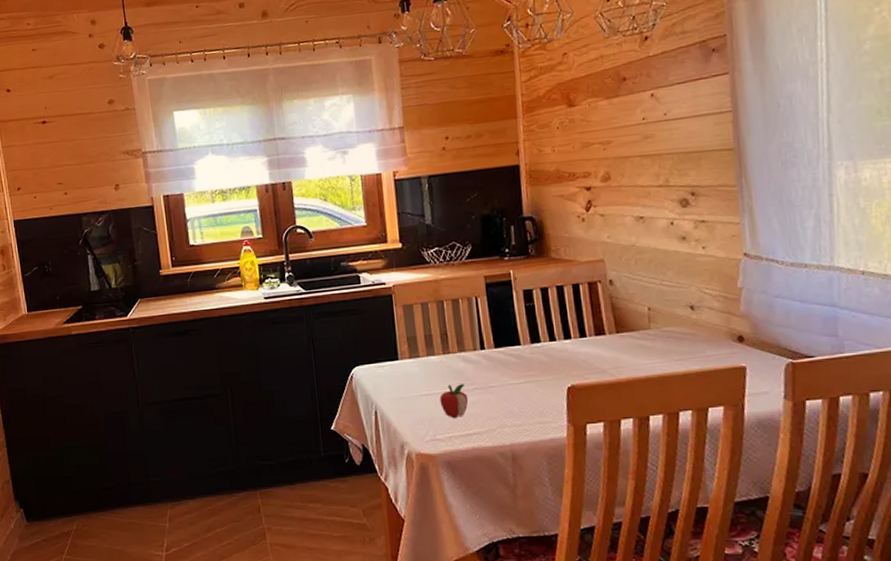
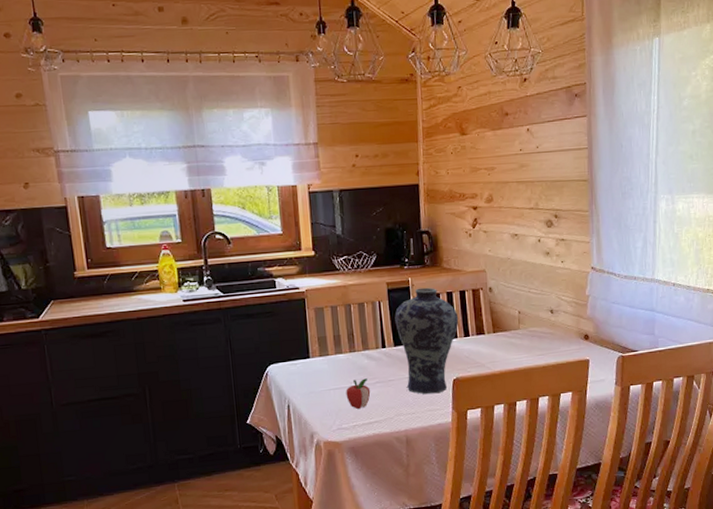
vase: none [494,280,573,404] -> present [394,287,459,394]

